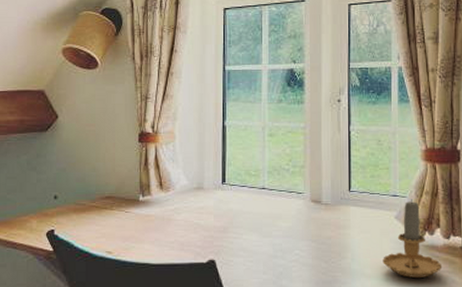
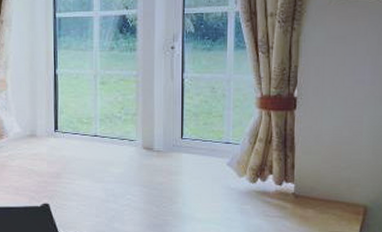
candle: present [383,199,443,279] -> none [214,146,274,223]

